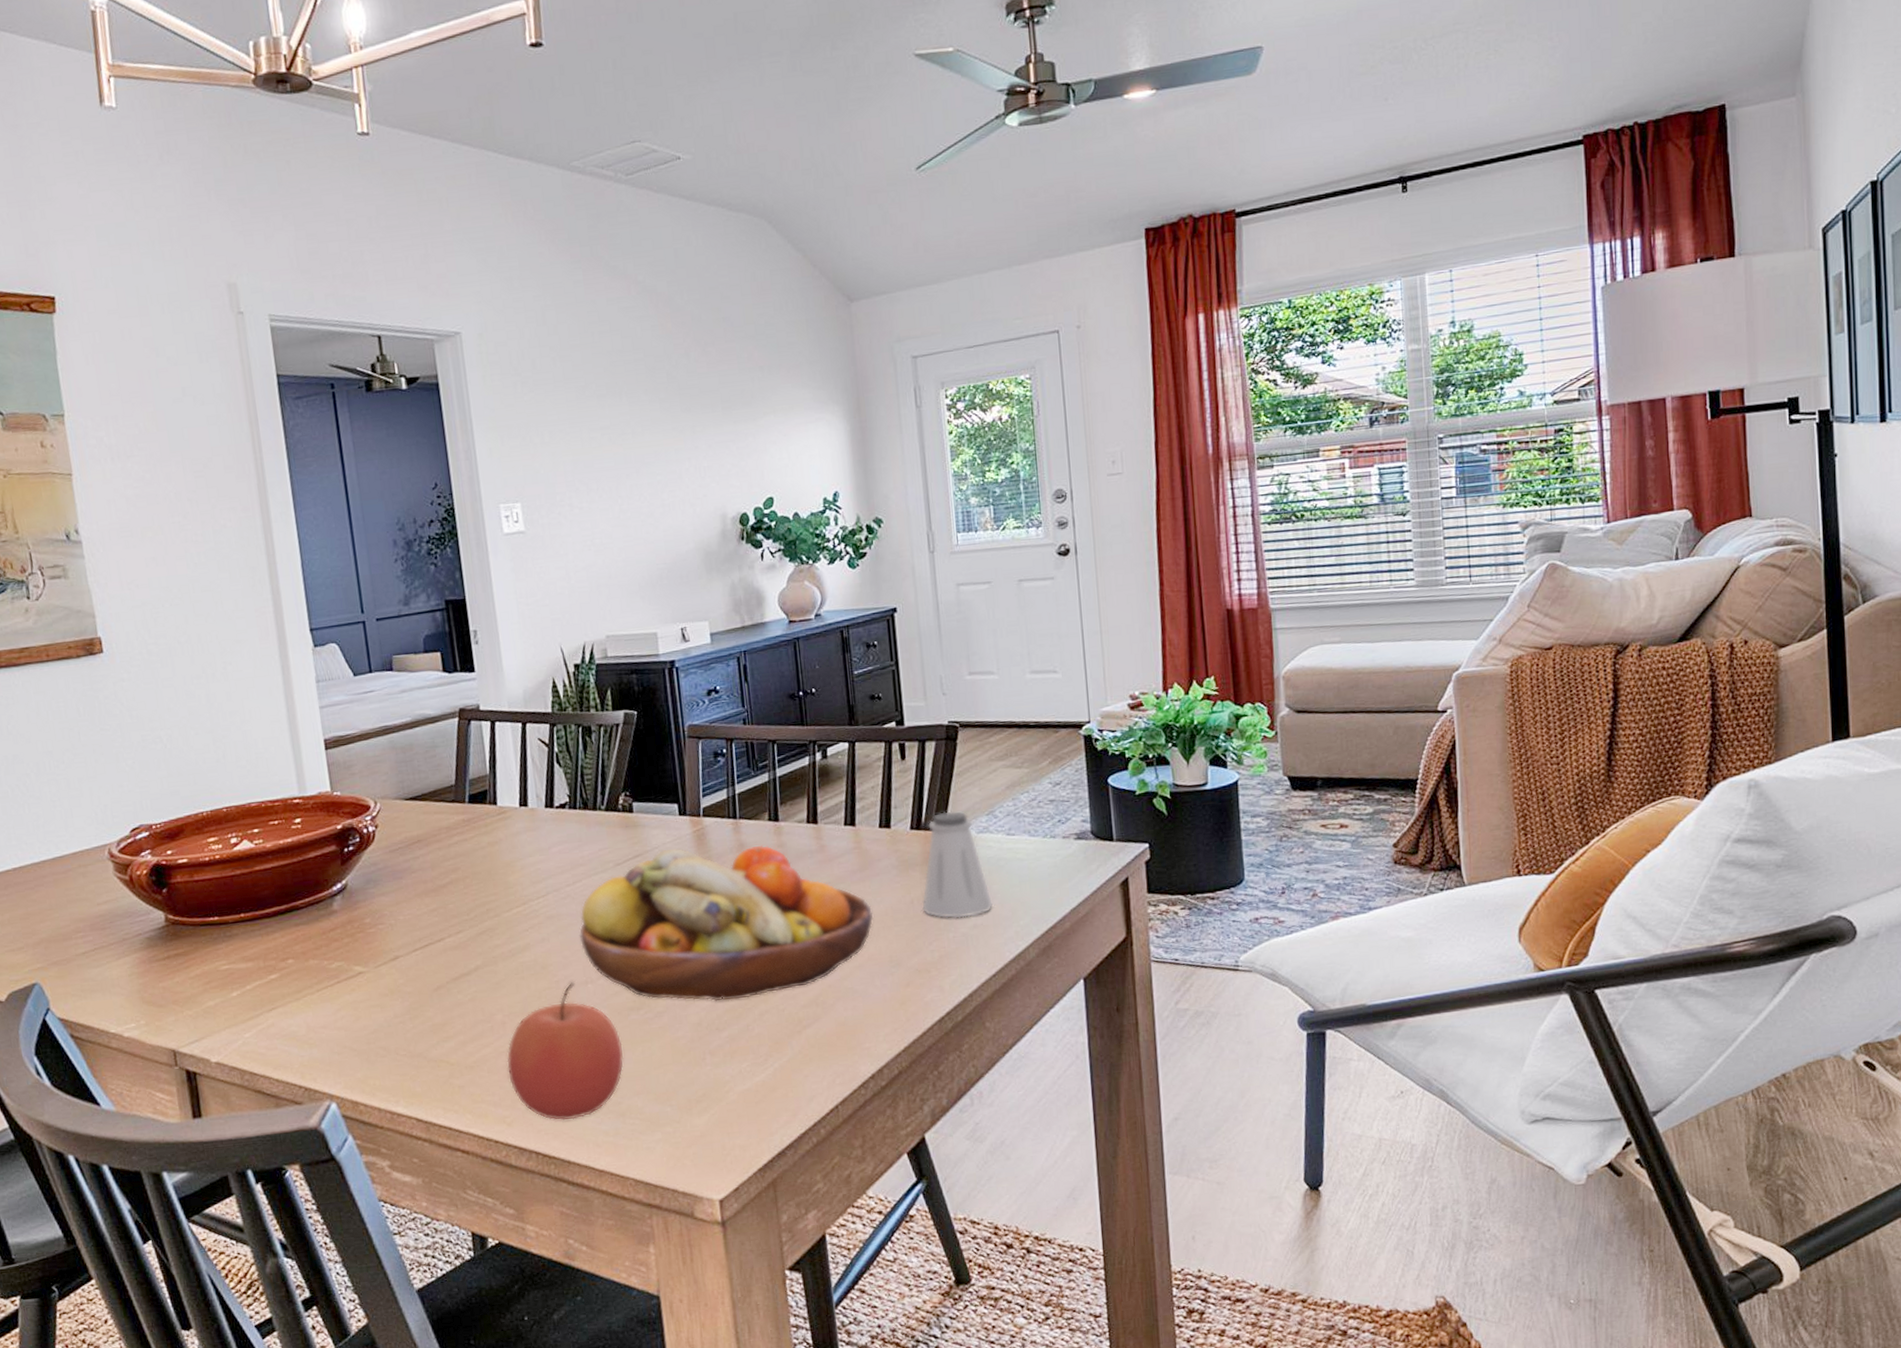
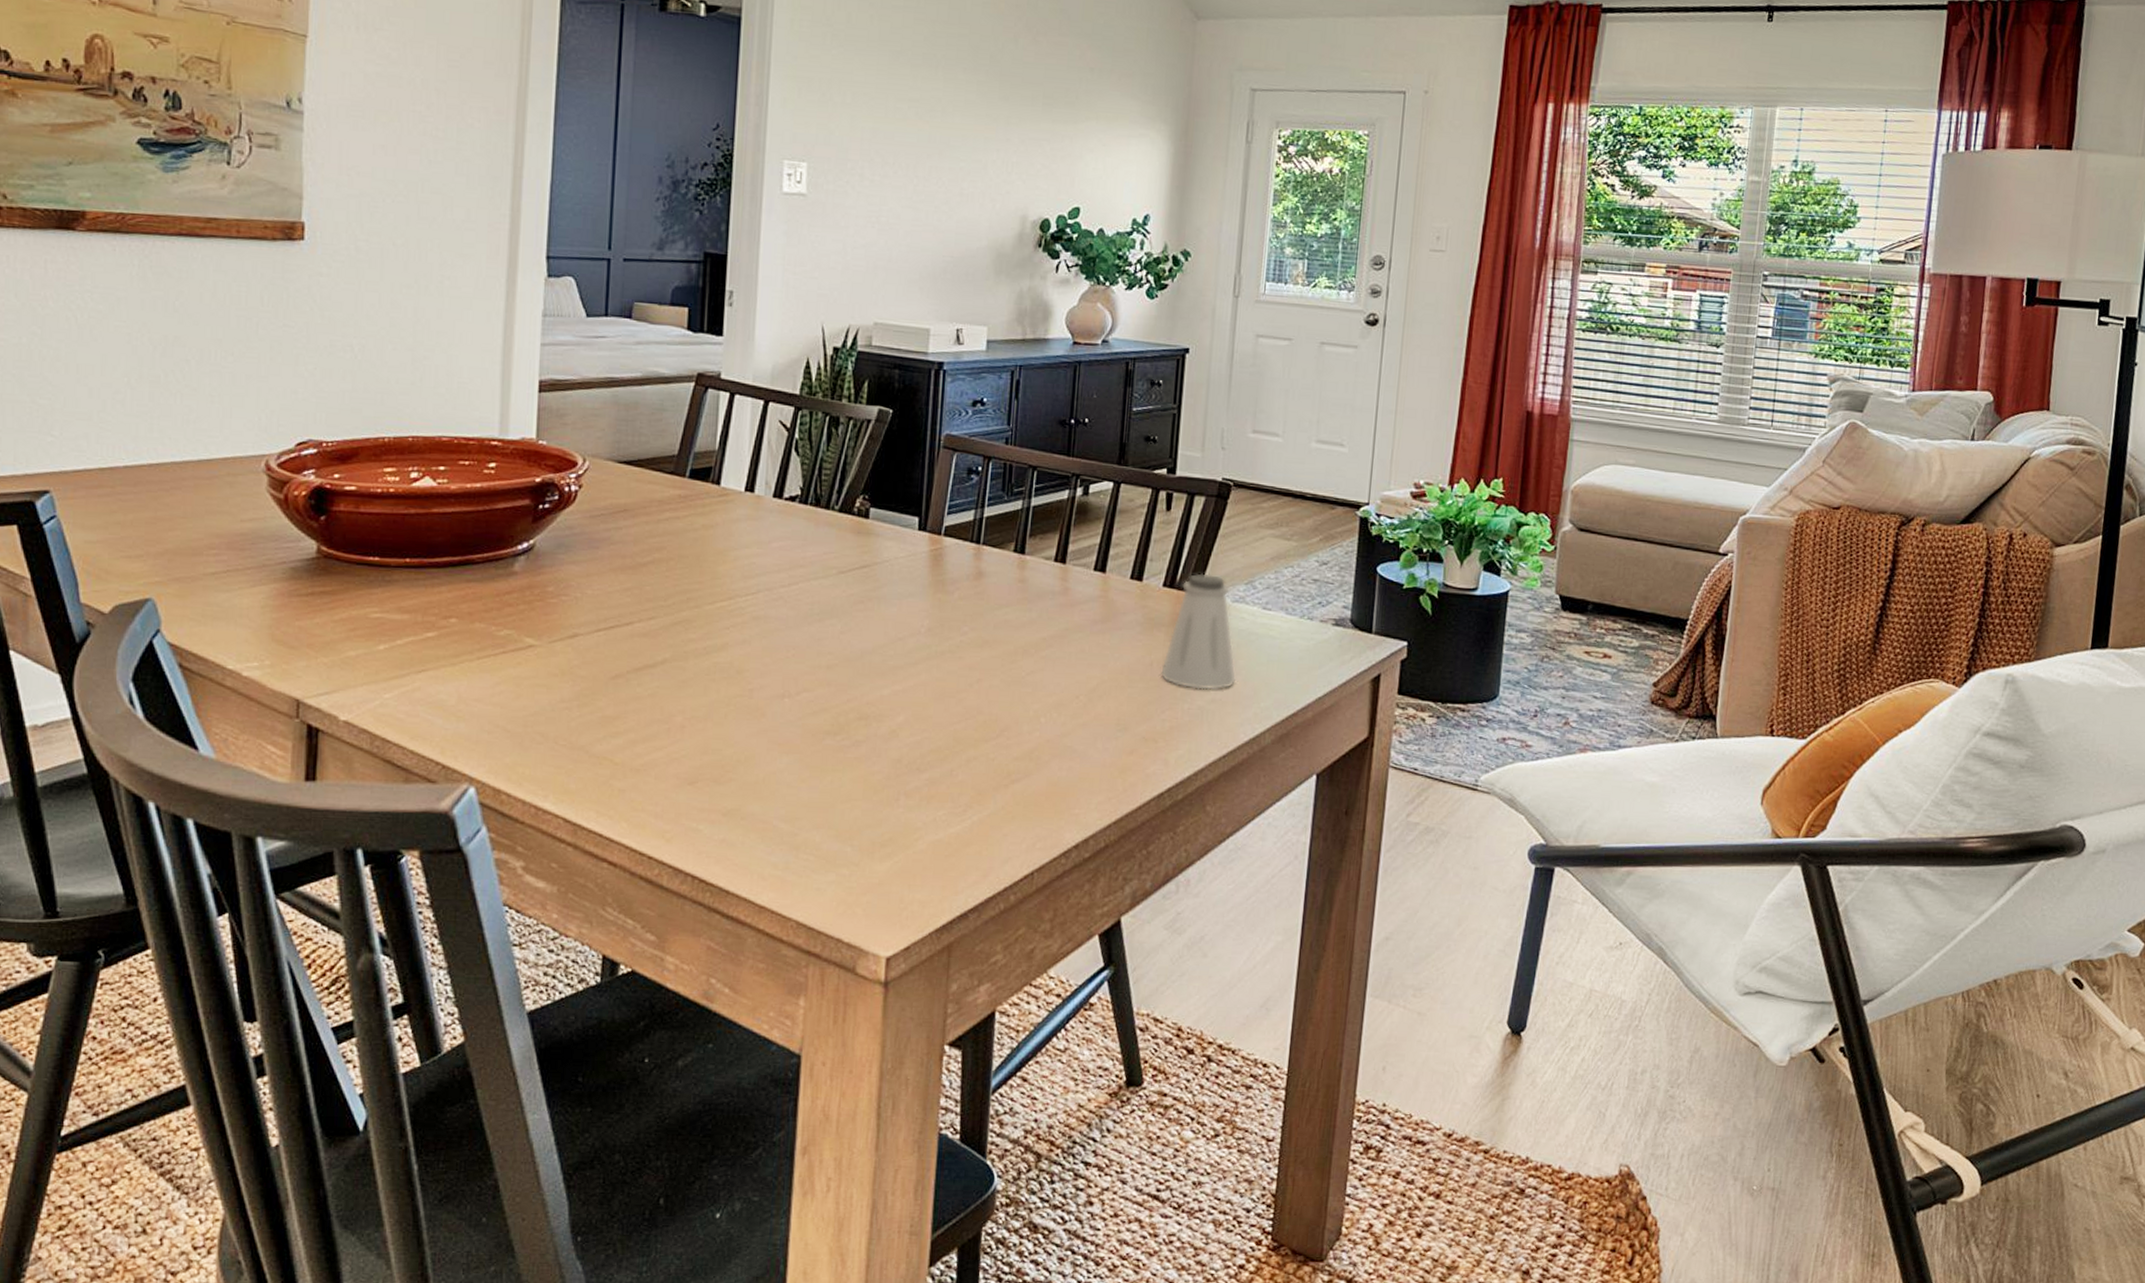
apple: present [507,981,624,1121] -> none [677,692,811,845]
fruit bowl: present [579,845,874,1002] -> none [785,564,1108,741]

